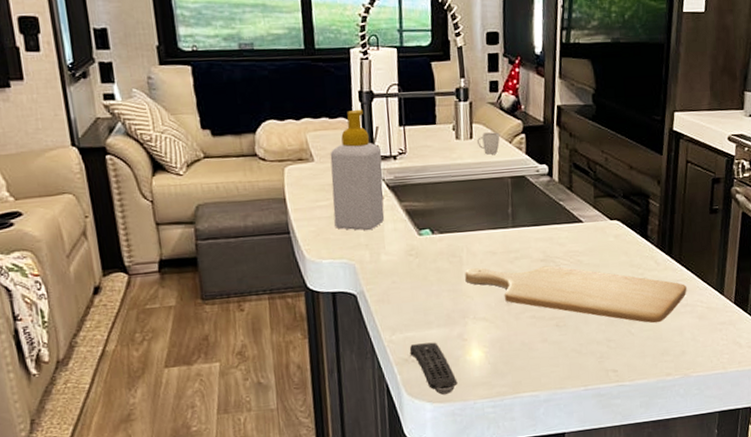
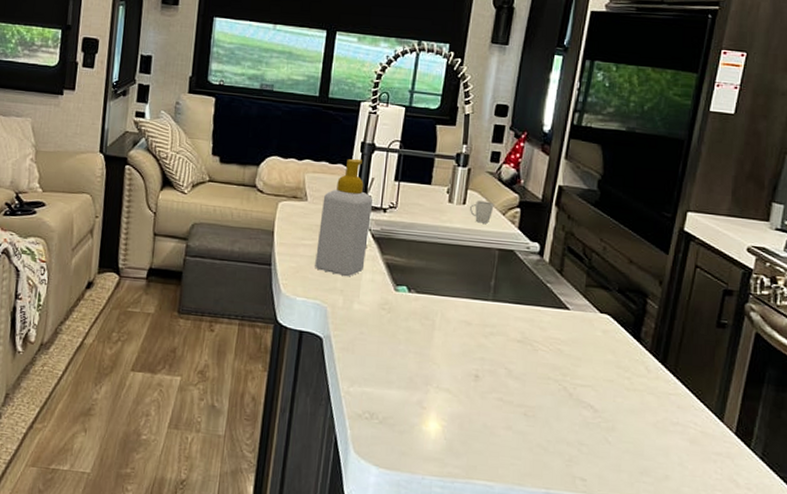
remote control: present [409,342,458,396] -> none [364,401,409,463]
chopping board: present [465,265,687,323] -> none [434,334,680,437]

